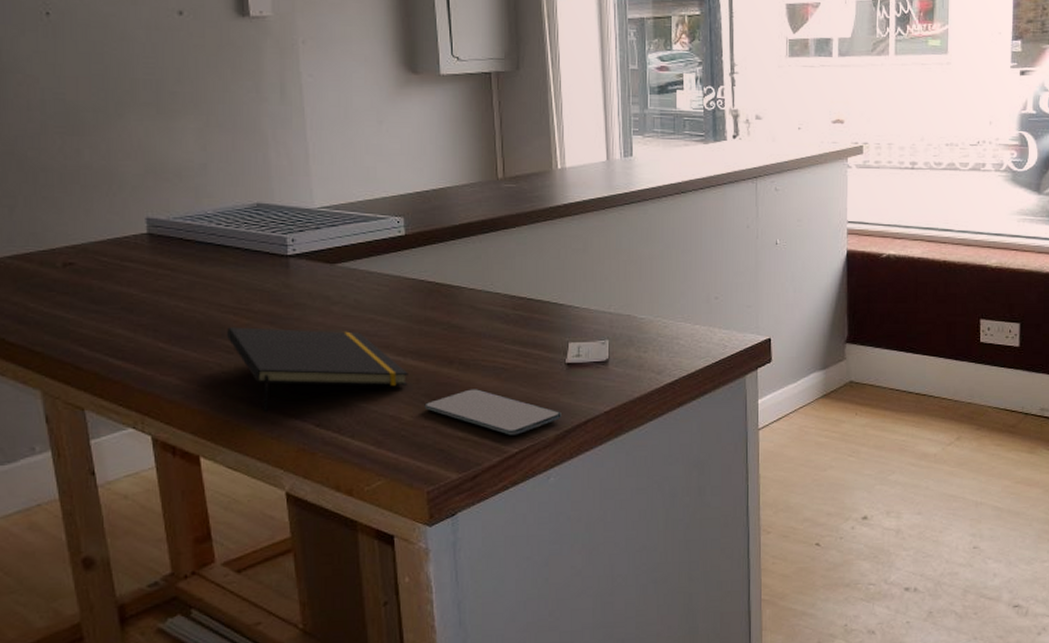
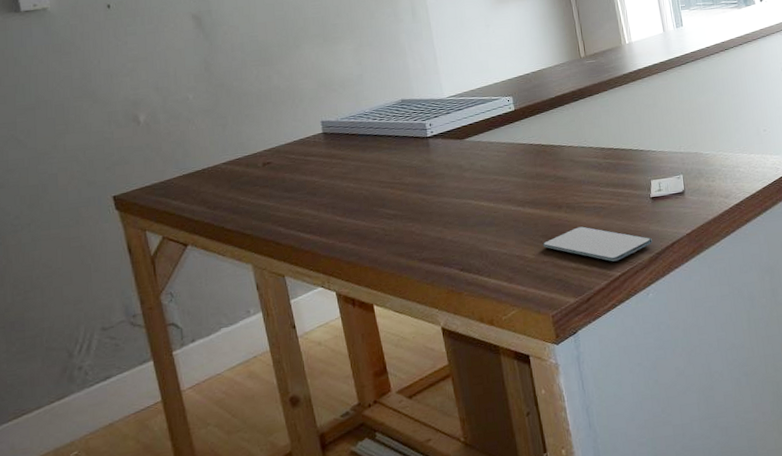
notepad: present [227,327,408,412] -> none [387,191,528,263]

